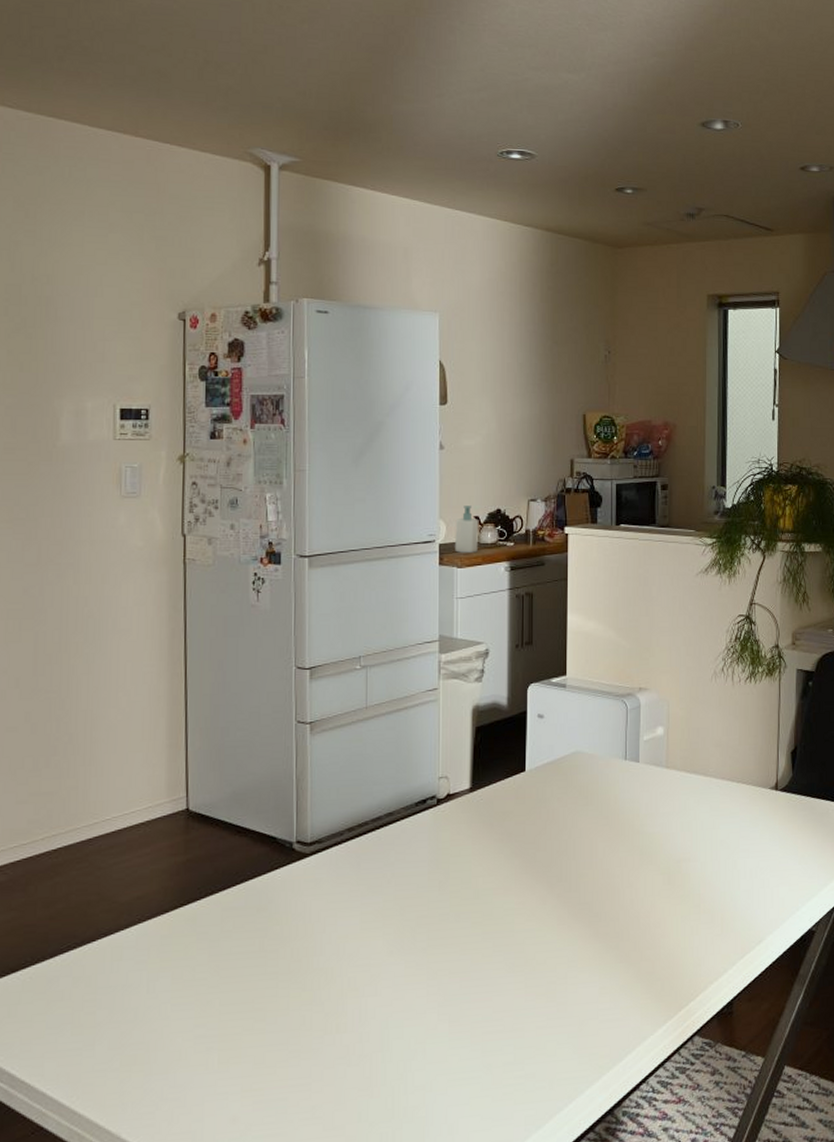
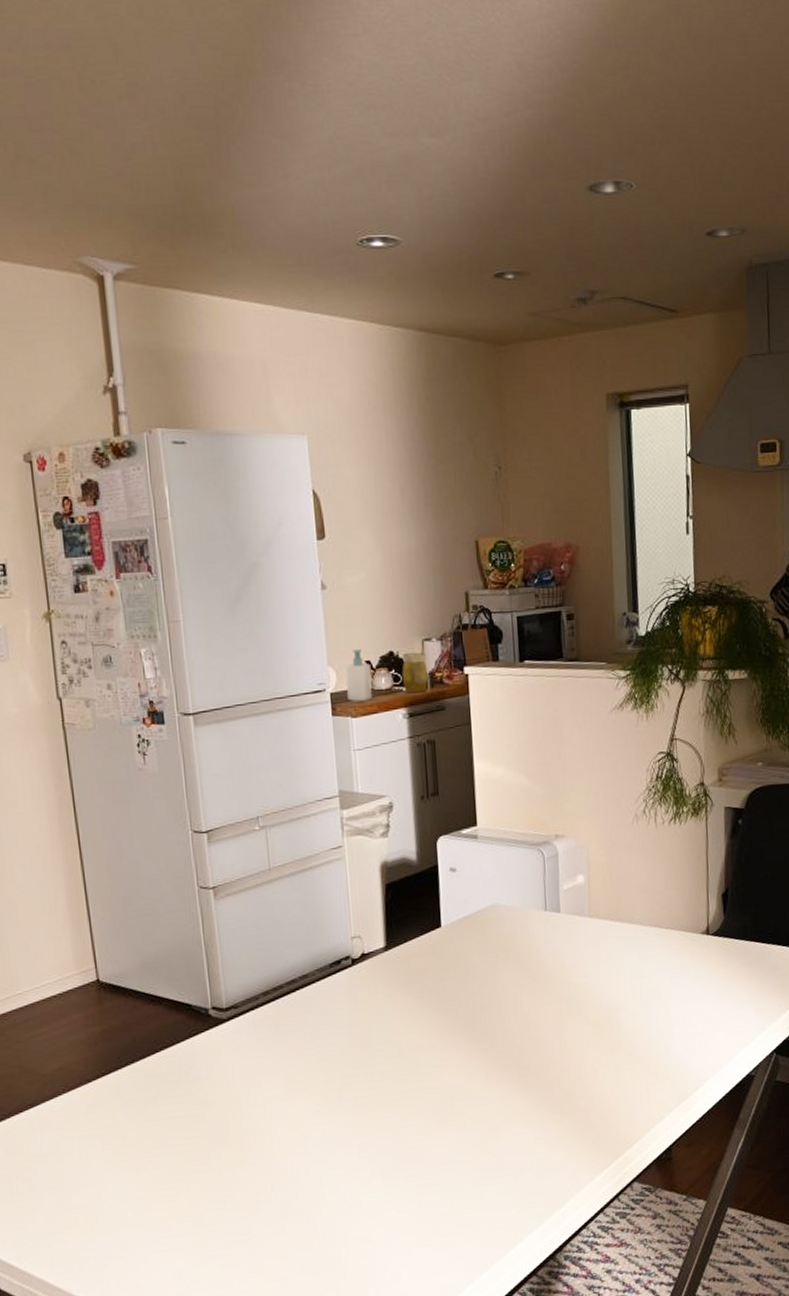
jar: none [507,511,530,549] -> present [402,652,428,695]

